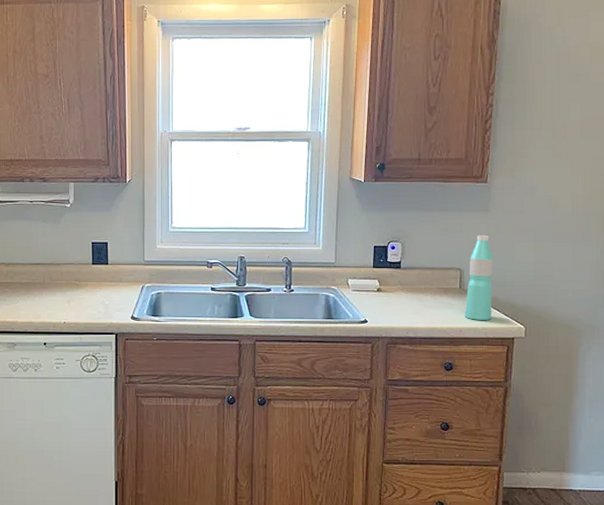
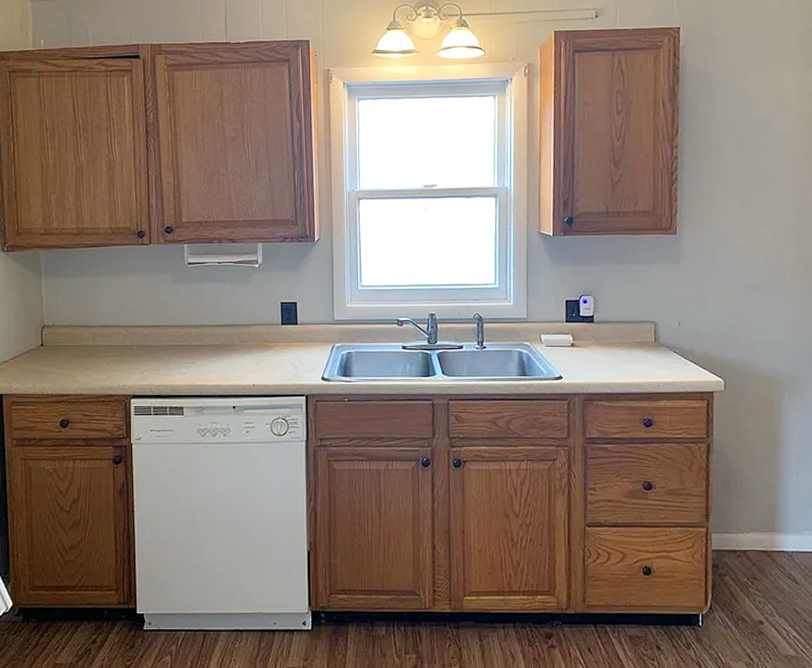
water bottle: present [464,235,493,320] -> none [661,287,689,374]

